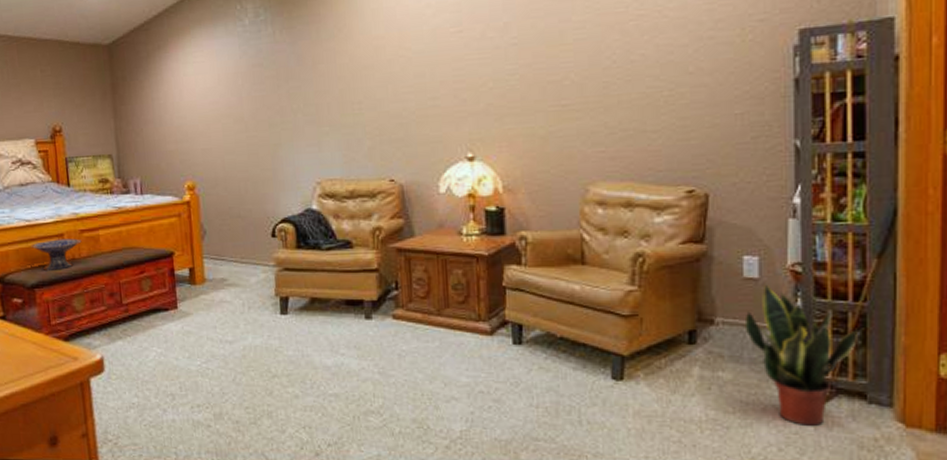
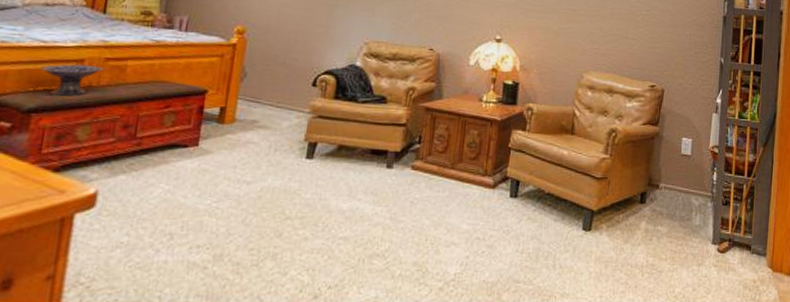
potted plant: present [744,284,857,426] -> none [678,160,748,270]

